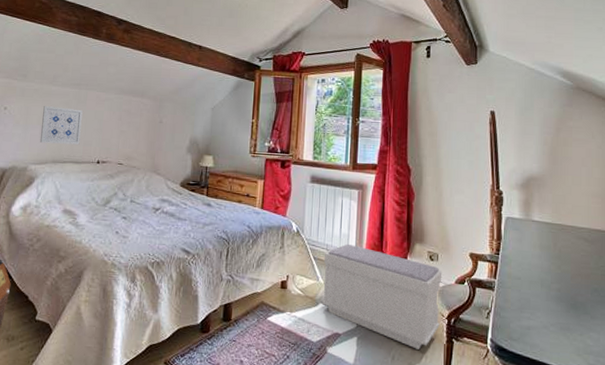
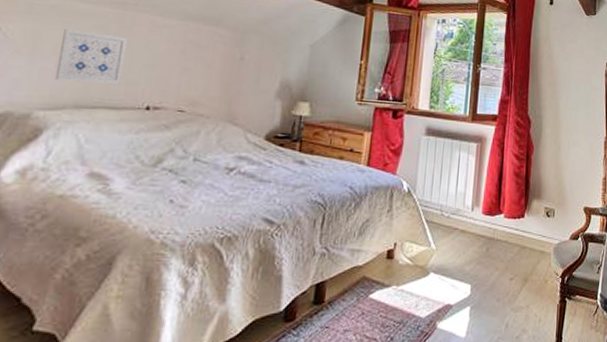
bench: present [321,244,443,350] -> none [432,204,558,313]

